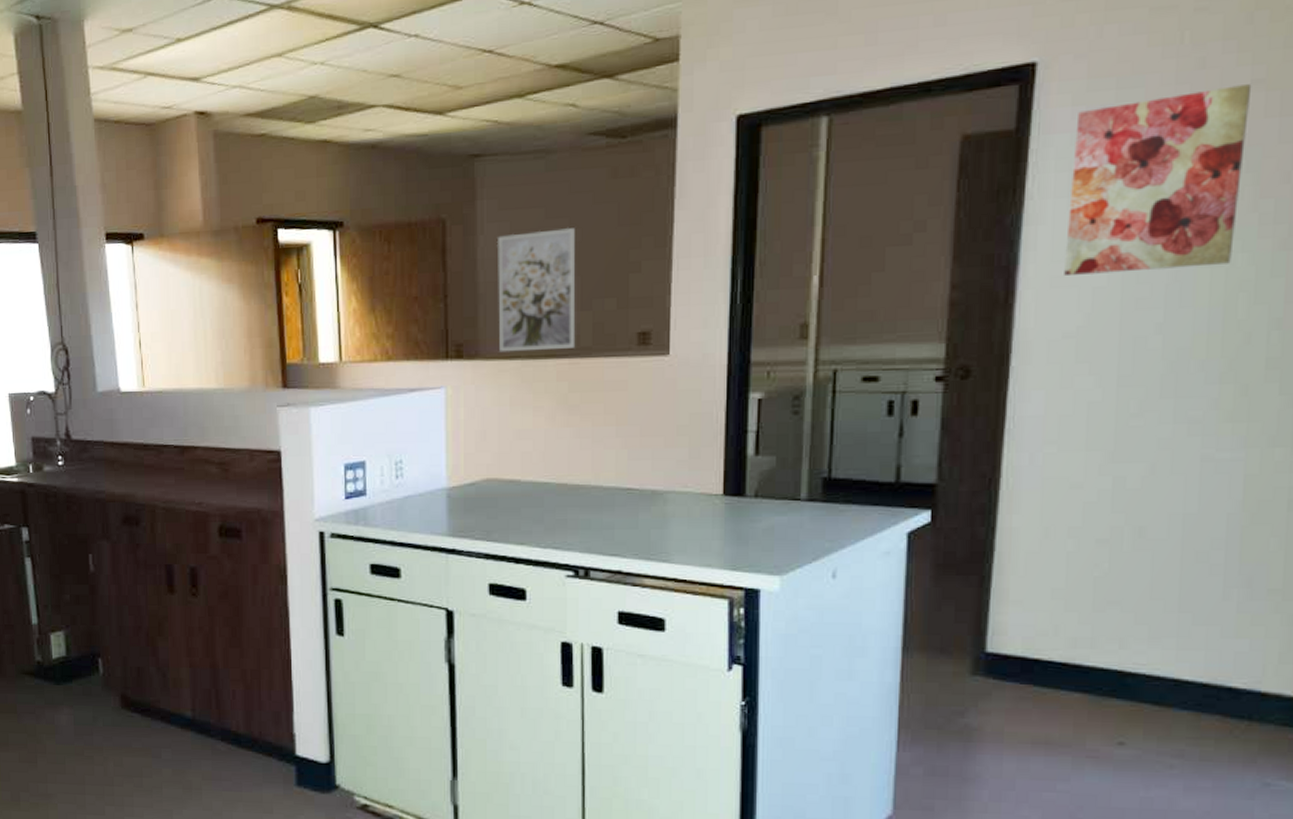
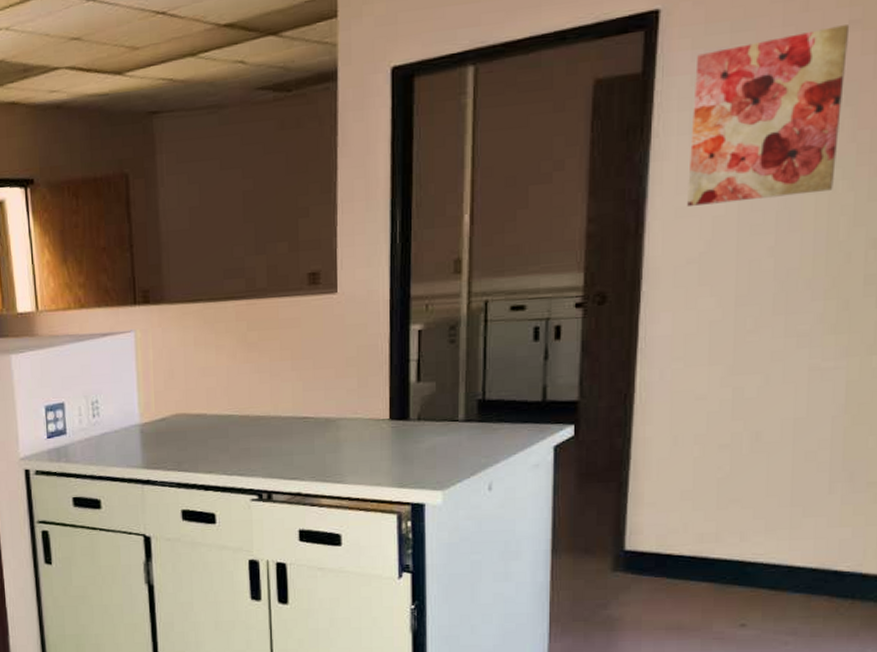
wall art: present [496,228,576,353] -> none [176,178,252,297]

